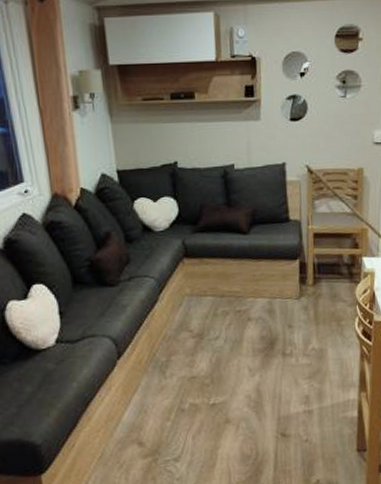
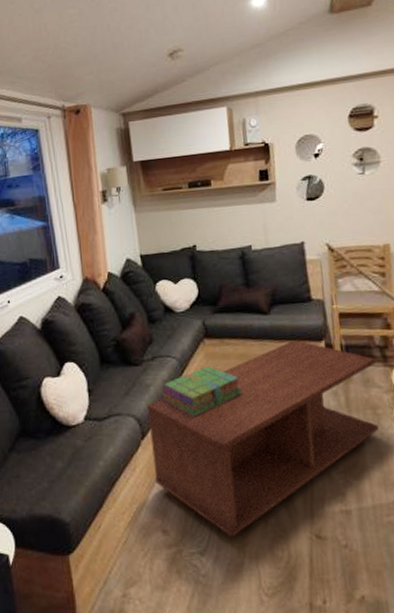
coffee table: none [123,259,343,443] -> present [147,340,380,537]
stack of books: none [138,285,221,335] -> present [161,366,243,417]

